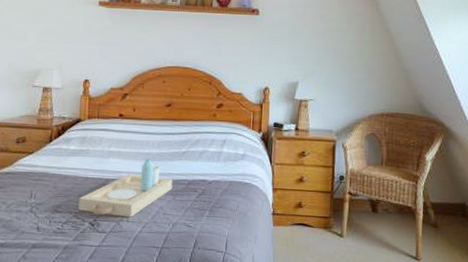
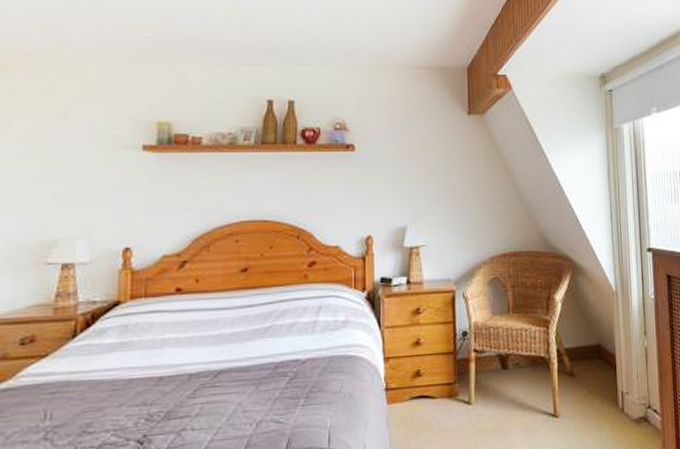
serving tray: present [78,158,173,218] -> none [119,342,254,428]

